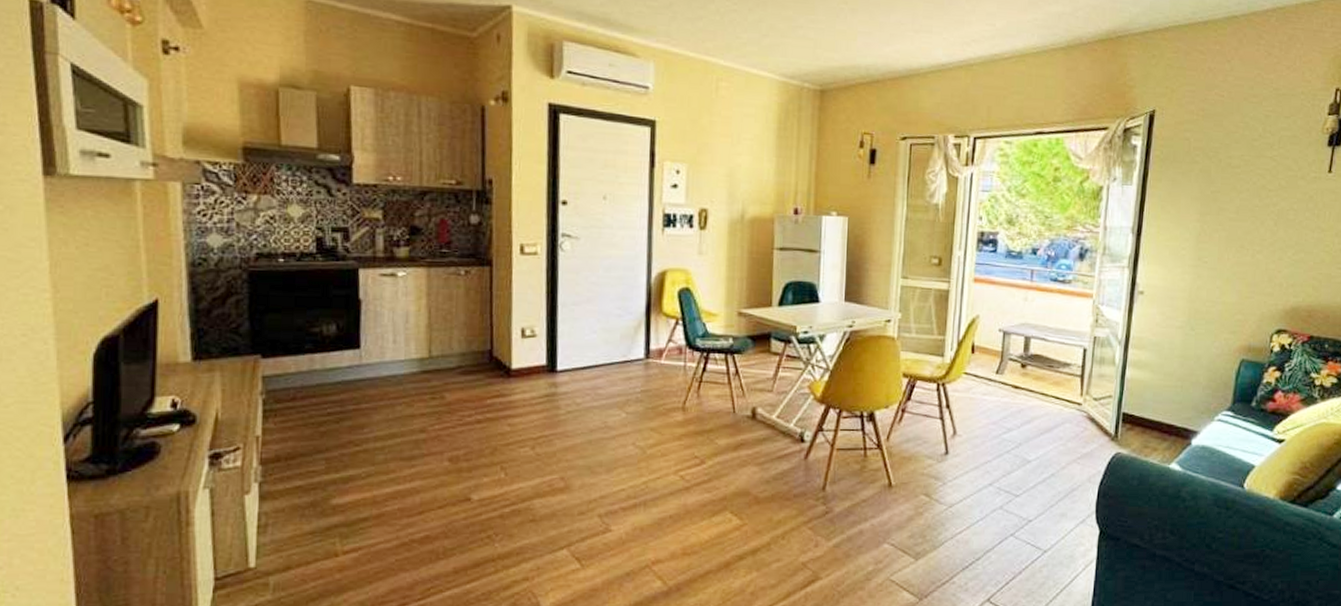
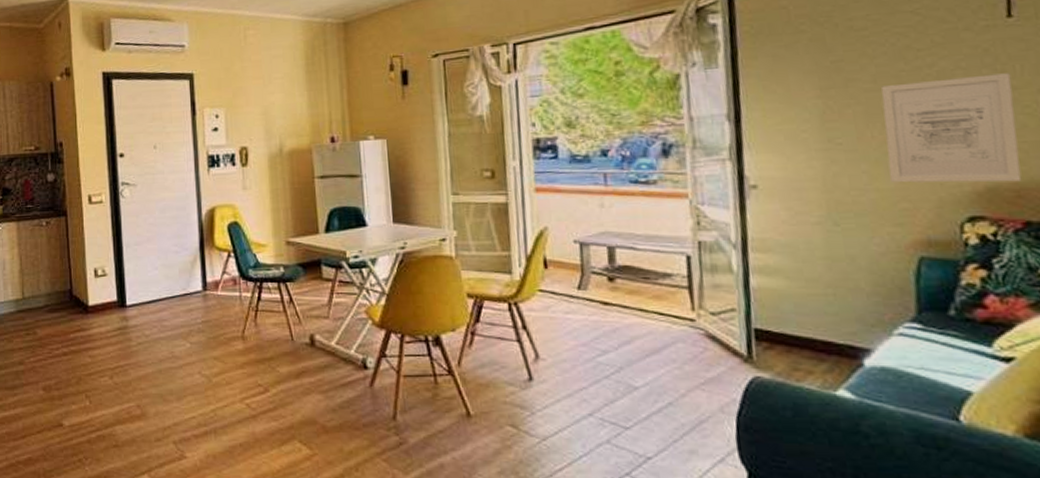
wall art: none [1234,217,1322,304] -> present [881,73,1022,183]

